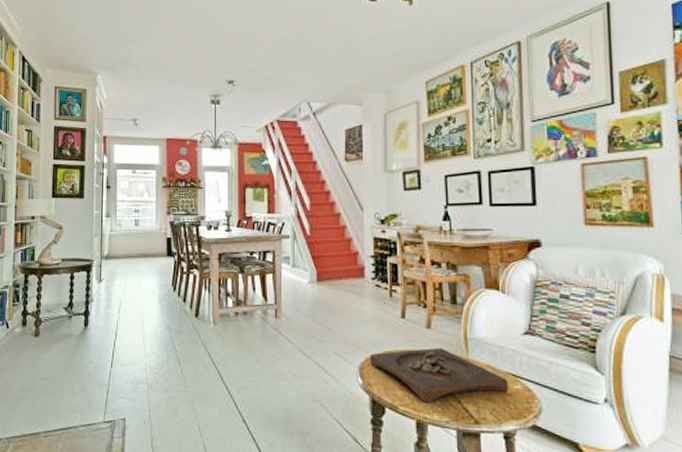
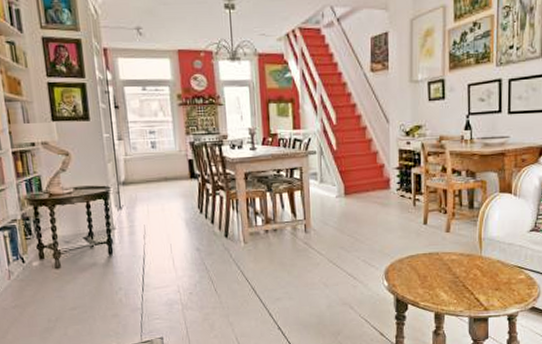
wooden tray: present [370,347,509,403] -> none [395,248,515,297]

